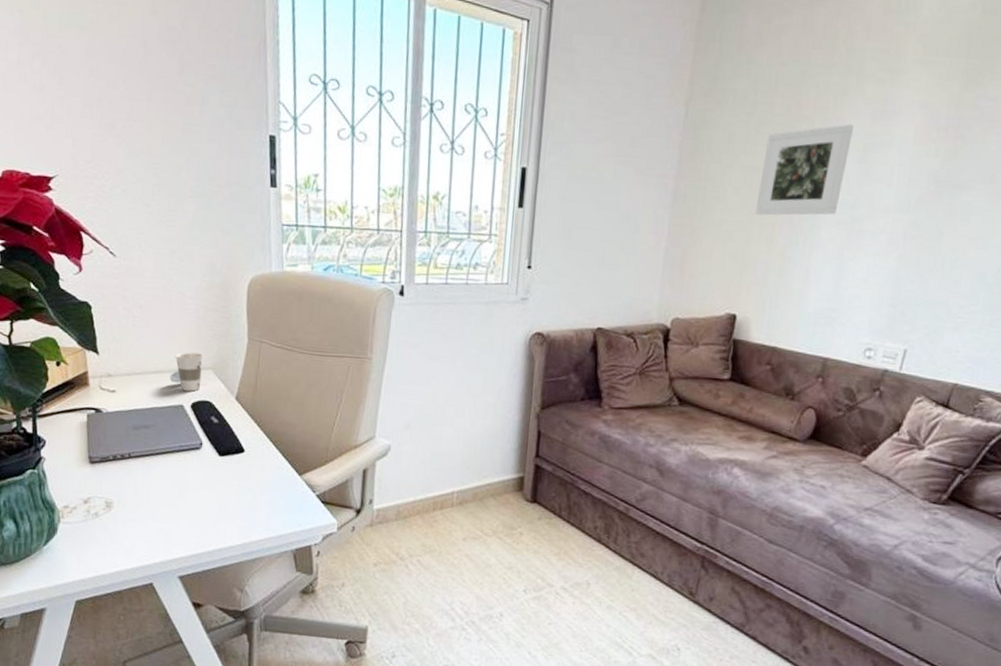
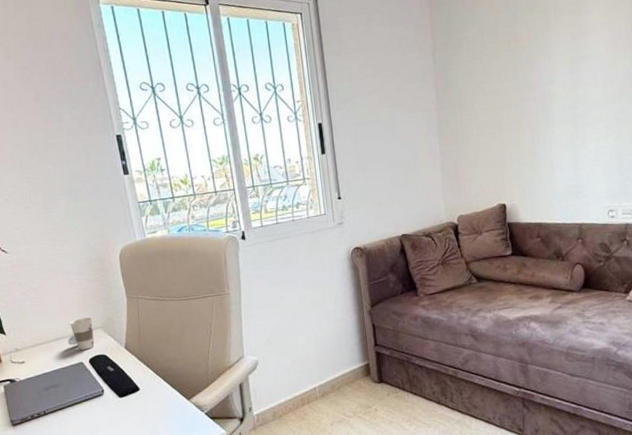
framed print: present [755,124,854,216] -> none [499,46,563,126]

